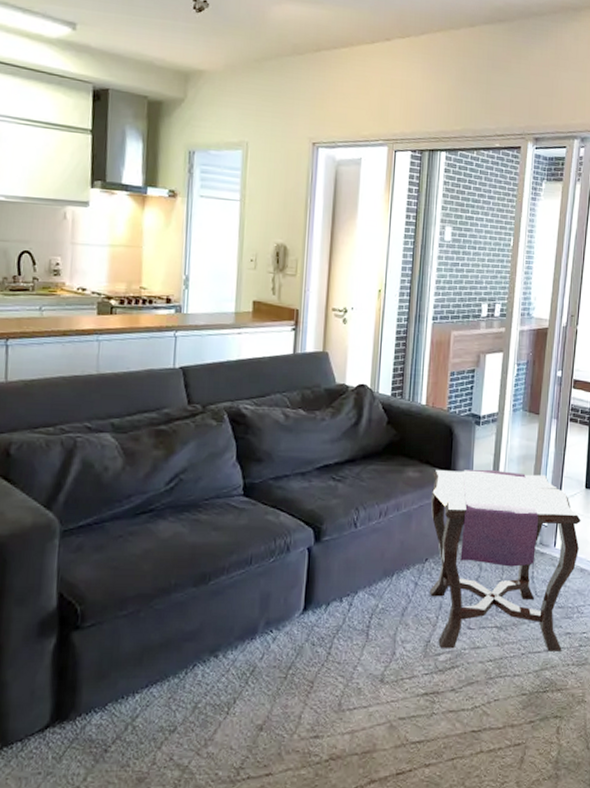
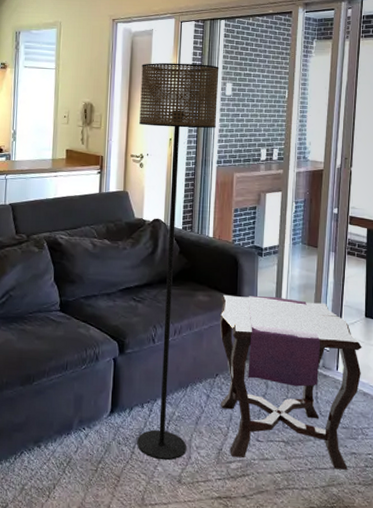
floor lamp: none [334,198,438,659] -> present [137,62,219,461]

